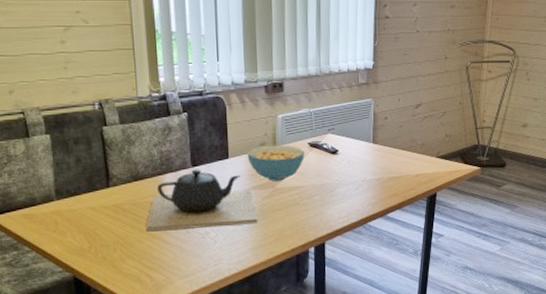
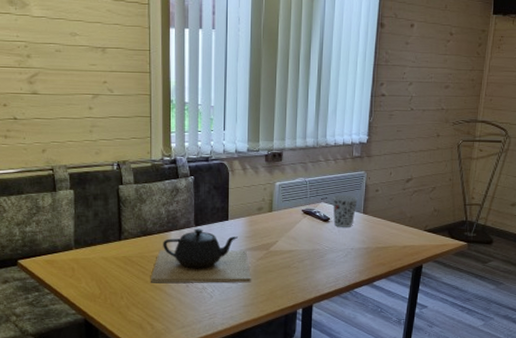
cereal bowl: present [247,145,305,181] -> none [245,210,298,244]
cup: none [340,124,366,159] -> present [333,194,358,227]

